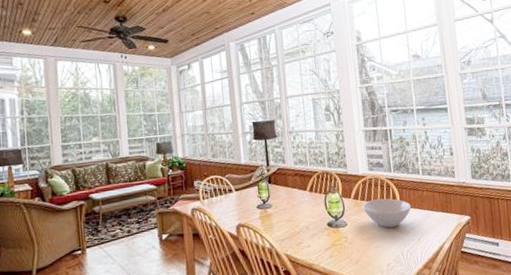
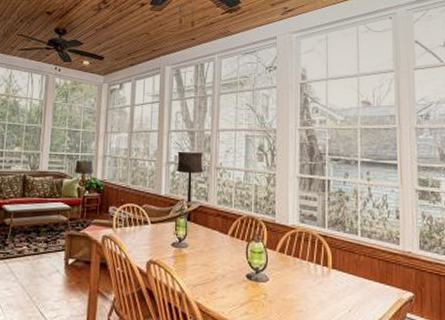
bowl: present [362,198,411,228] -> none [288,256,344,292]

